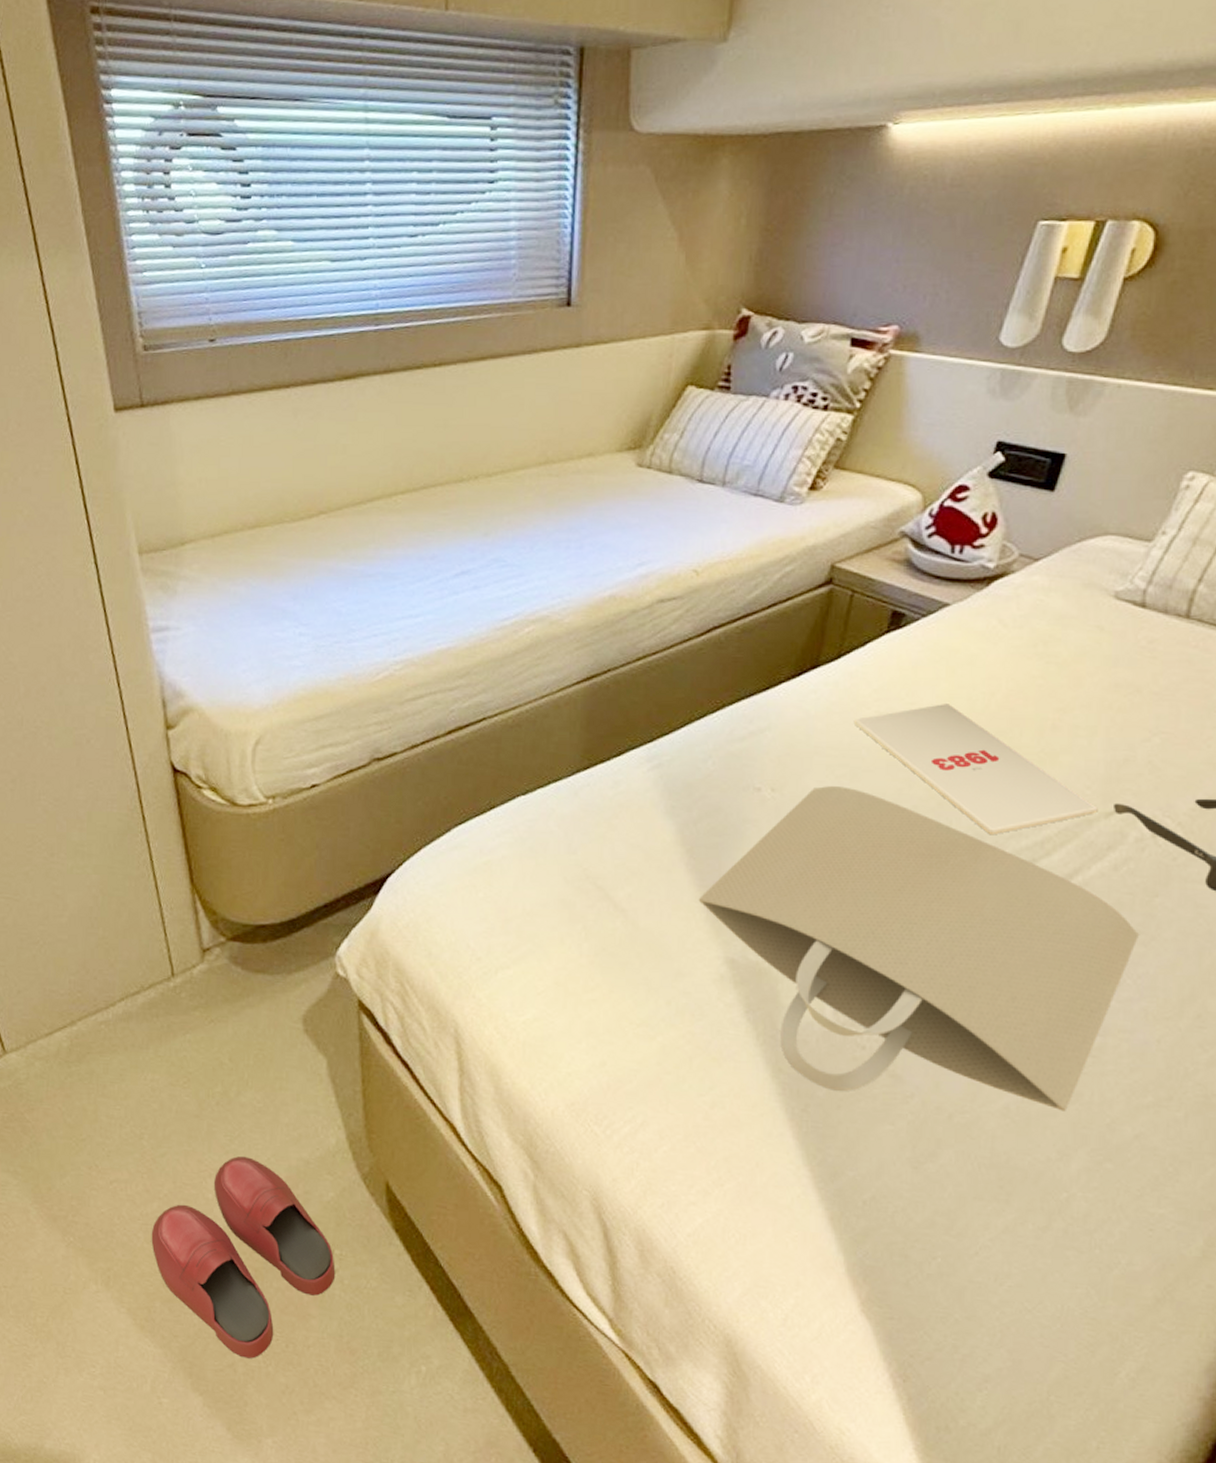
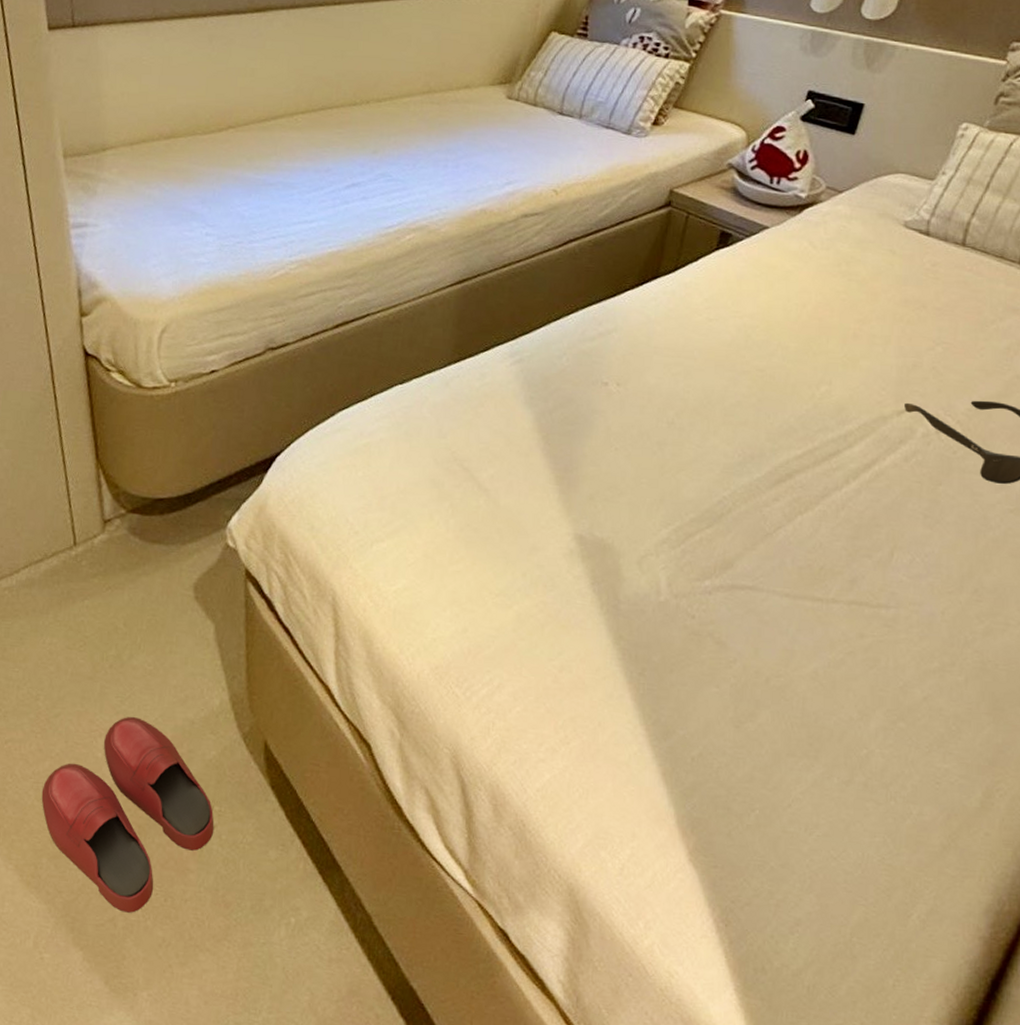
tote bag: present [698,786,1140,1112] -> none [552,382,927,676]
magazine: present [853,704,1098,835] -> none [687,313,891,429]

